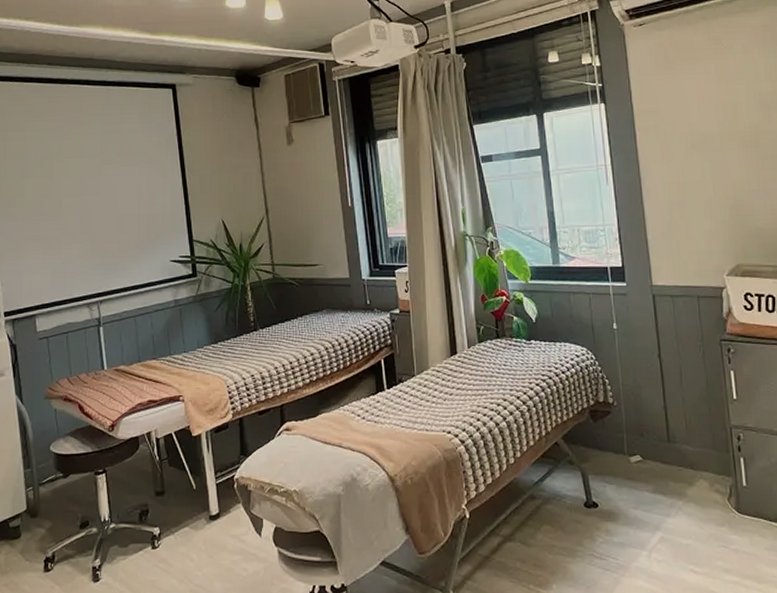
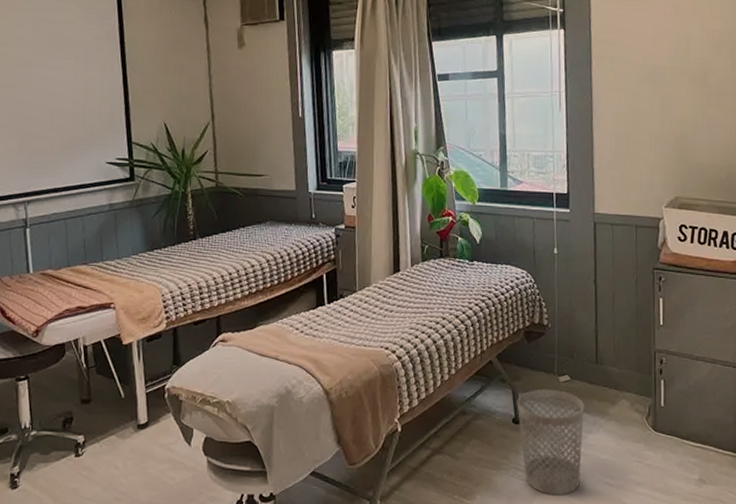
wastebasket: none [587,470,662,584] -> present [517,389,584,495]

